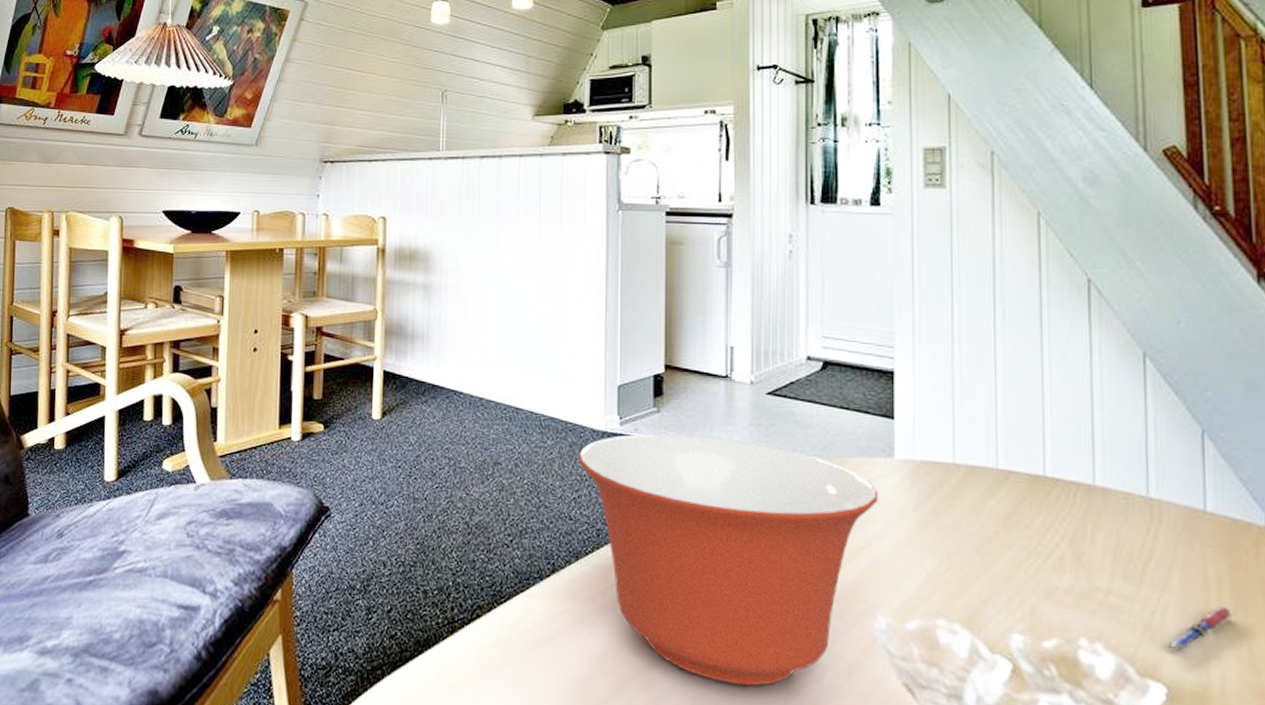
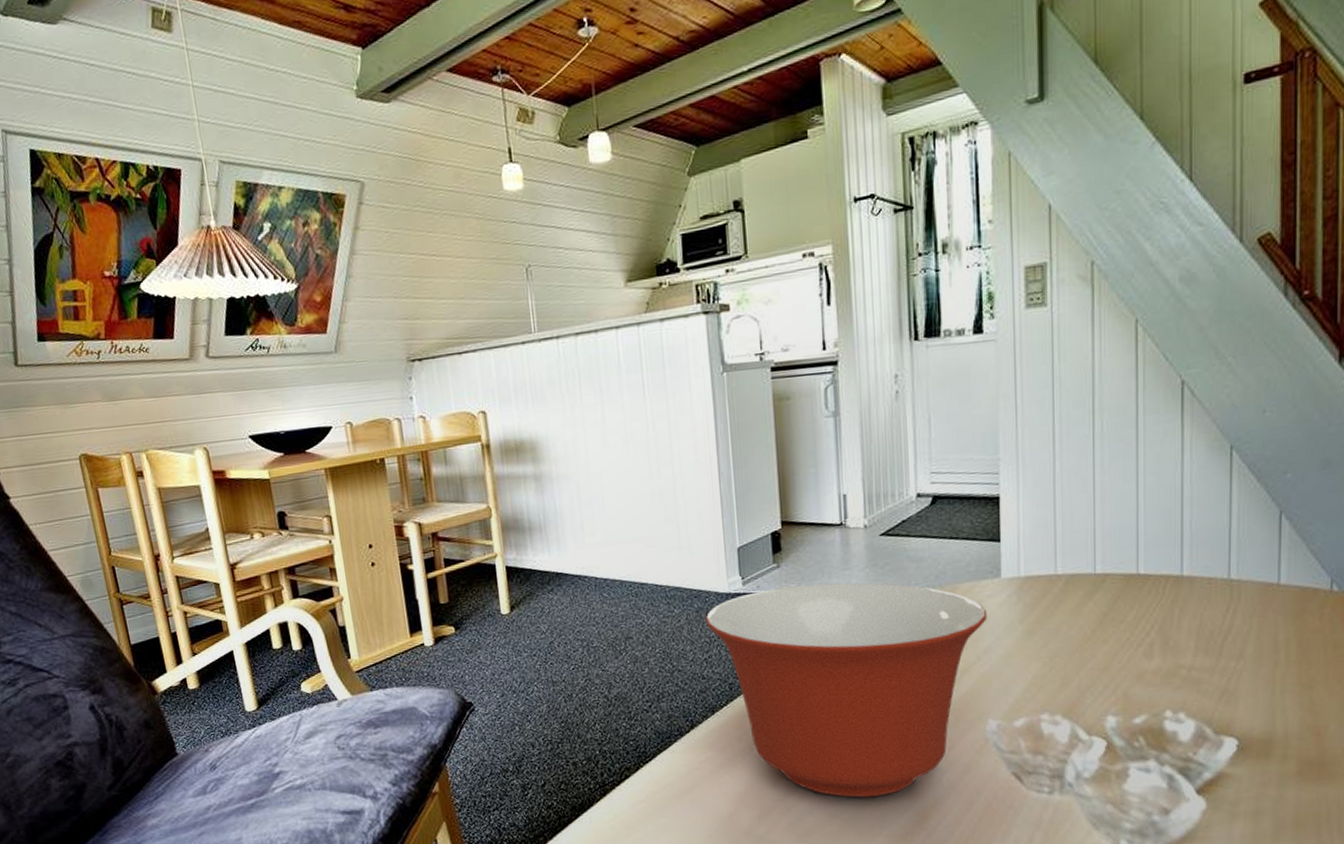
pen: present [1164,607,1236,654] -> none [1238,665,1300,710]

